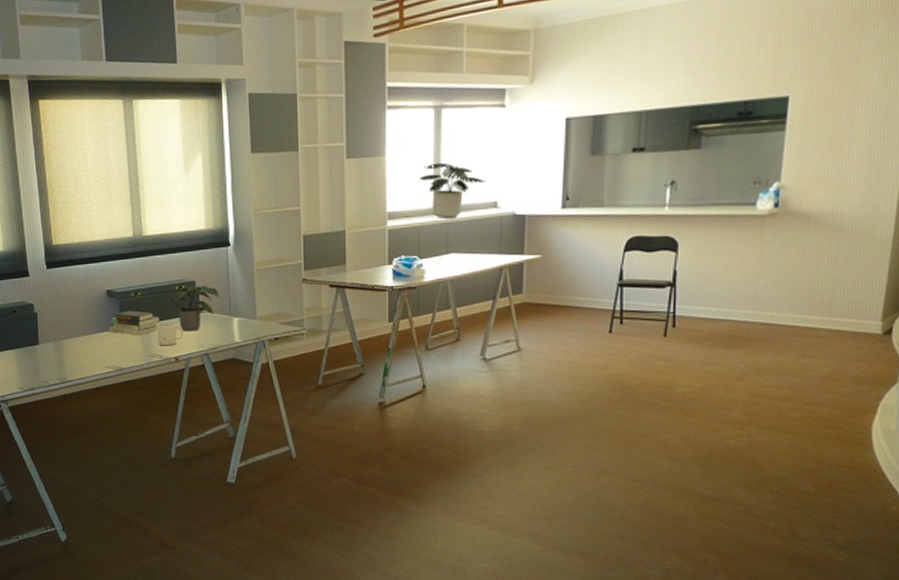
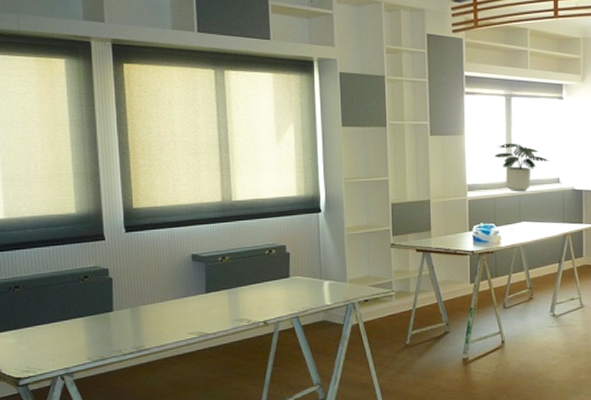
books: present [109,310,159,336] -> none [193,275,248,300]
mug: present [156,322,183,346] -> none [244,286,273,310]
potted plant: present [168,284,220,332] -> none [258,248,310,295]

